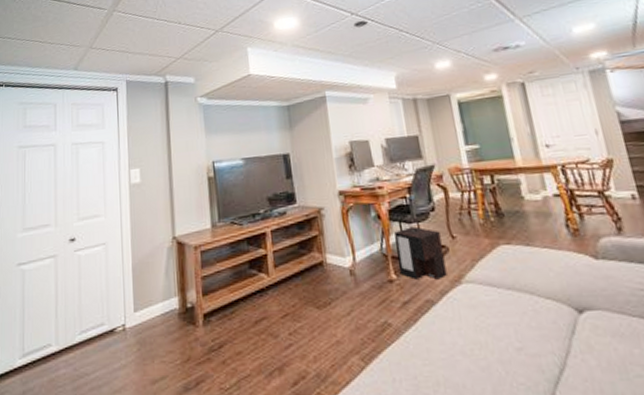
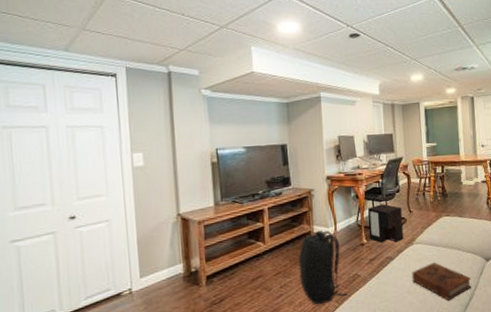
backpack: none [309,260,377,362] -> present [298,230,348,305]
book: none [464,310,560,372] -> present [411,262,471,301]

